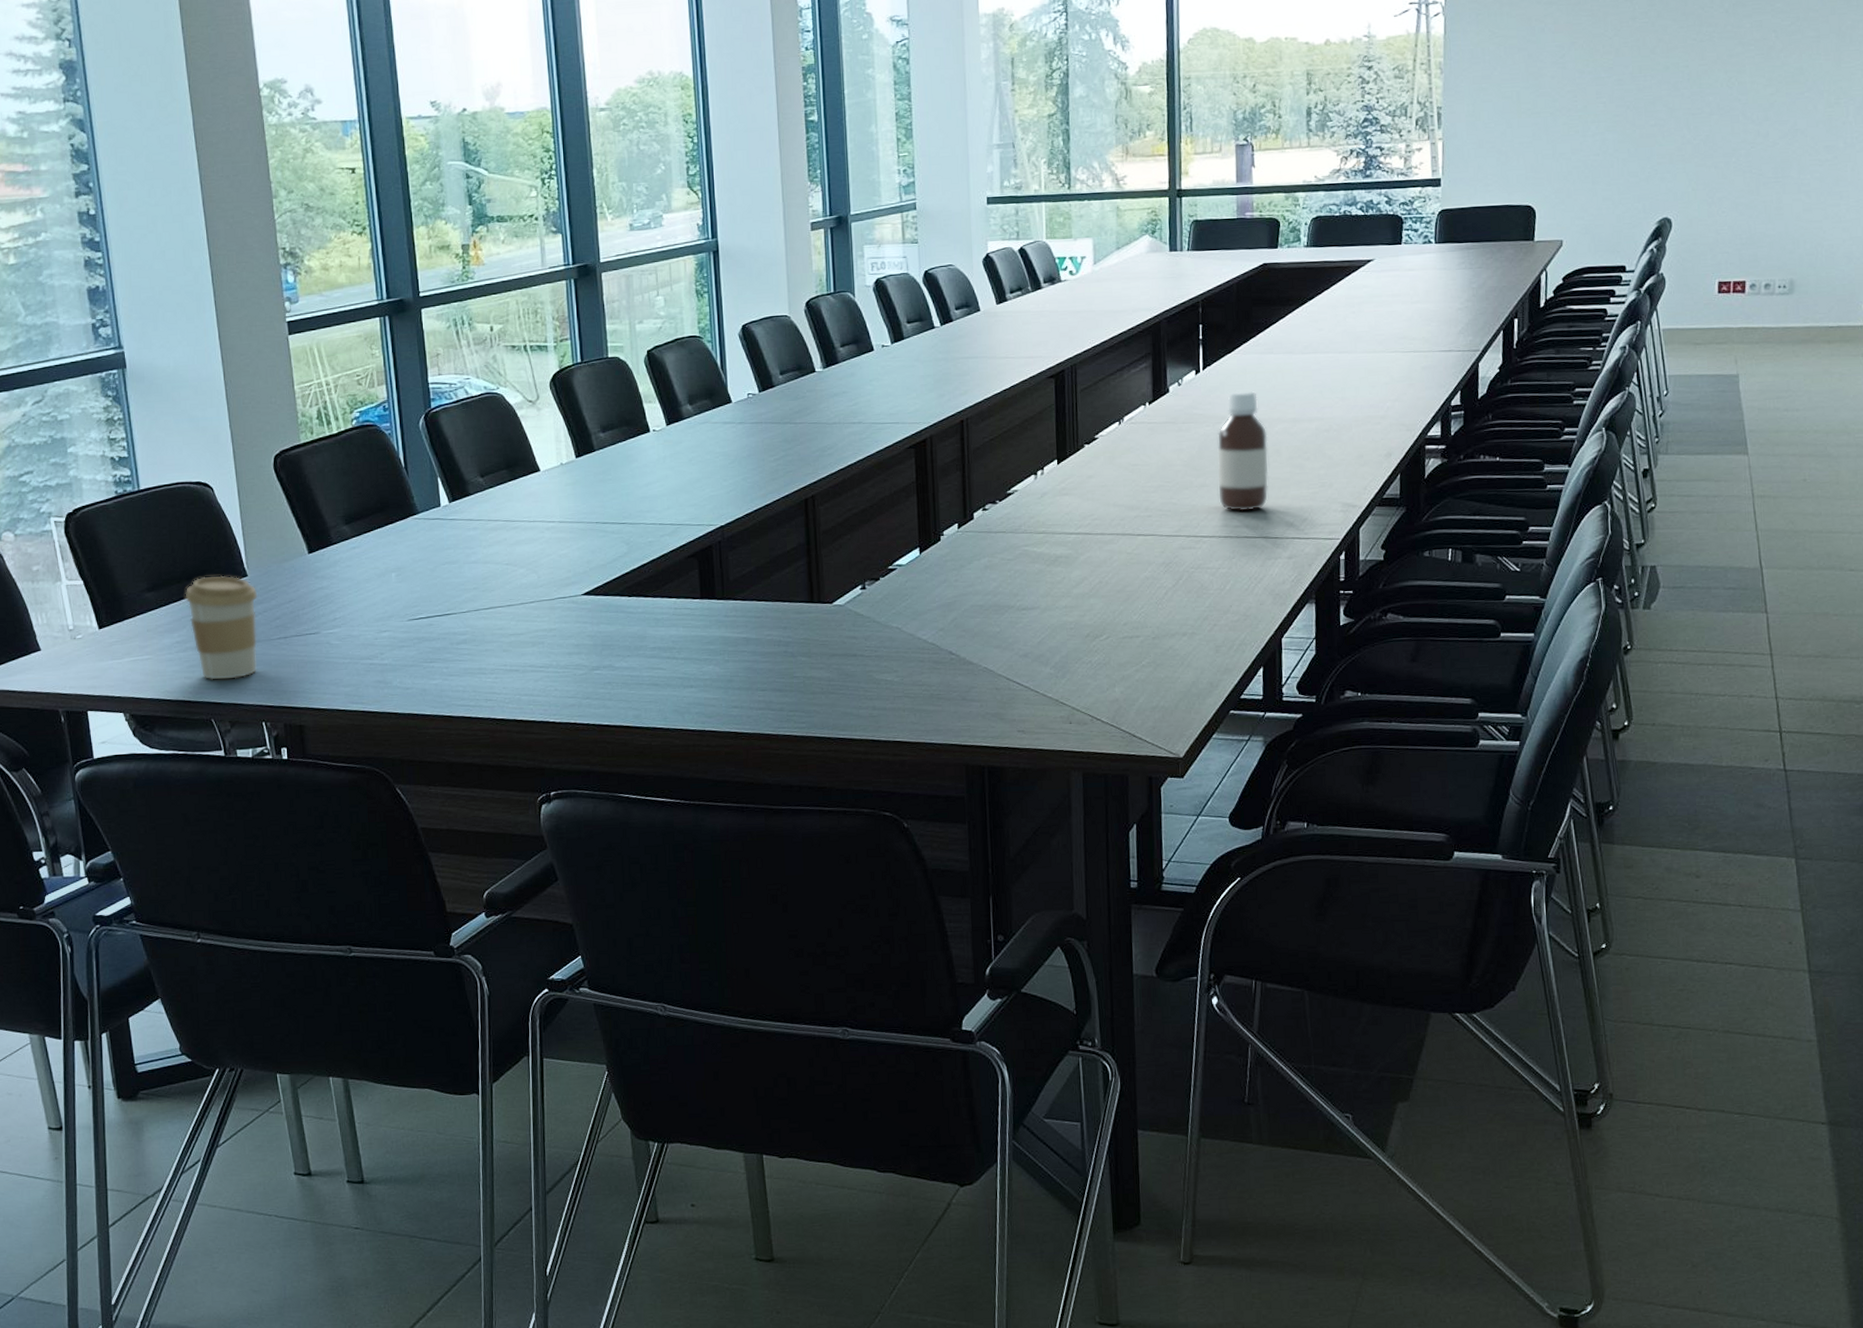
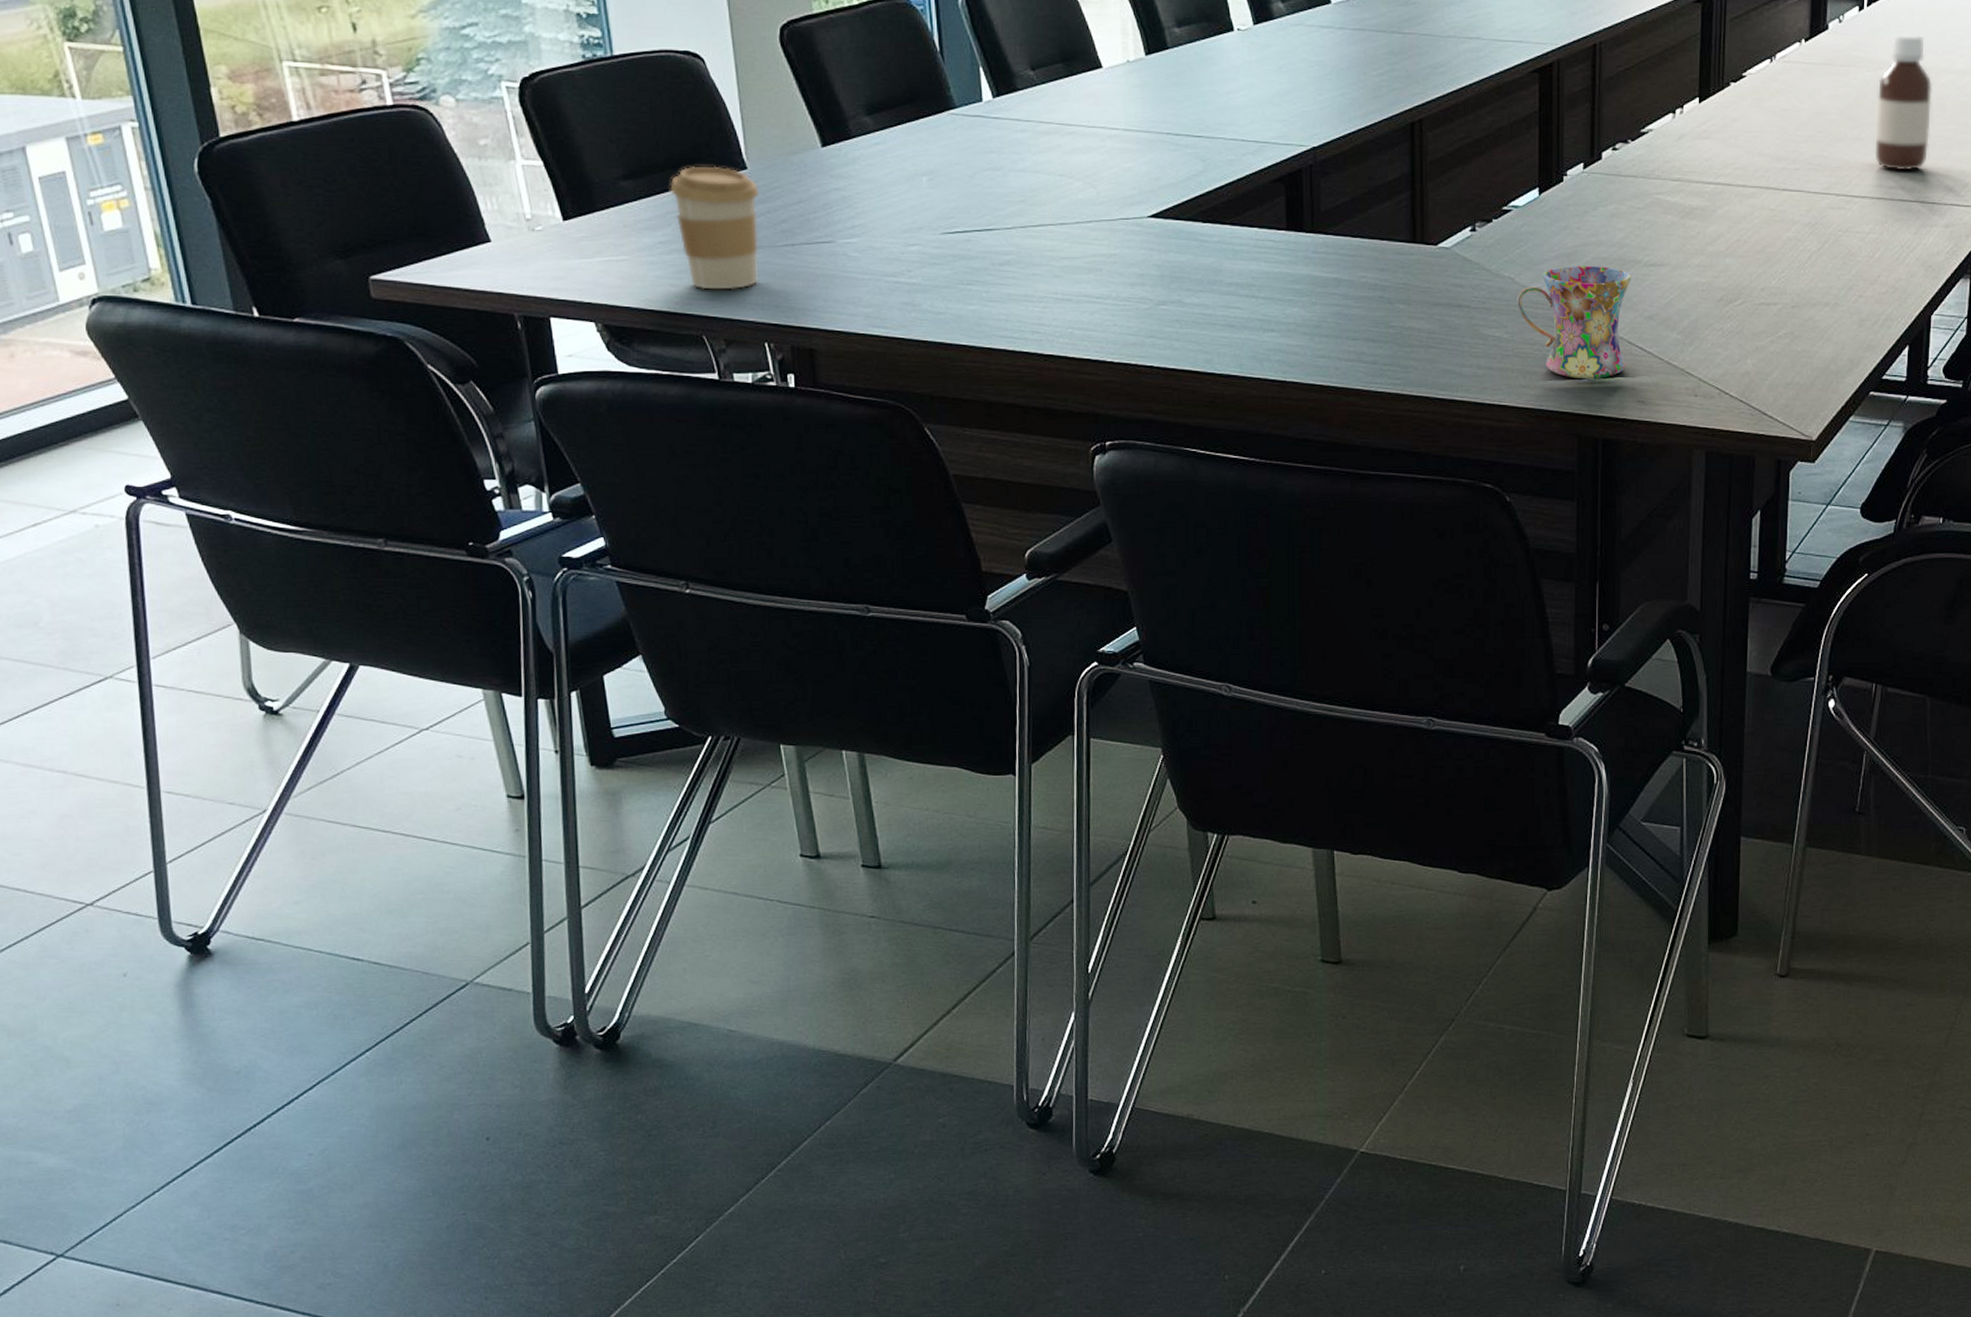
mug: none [905,613,1006,714] -> present [1517,266,1631,380]

